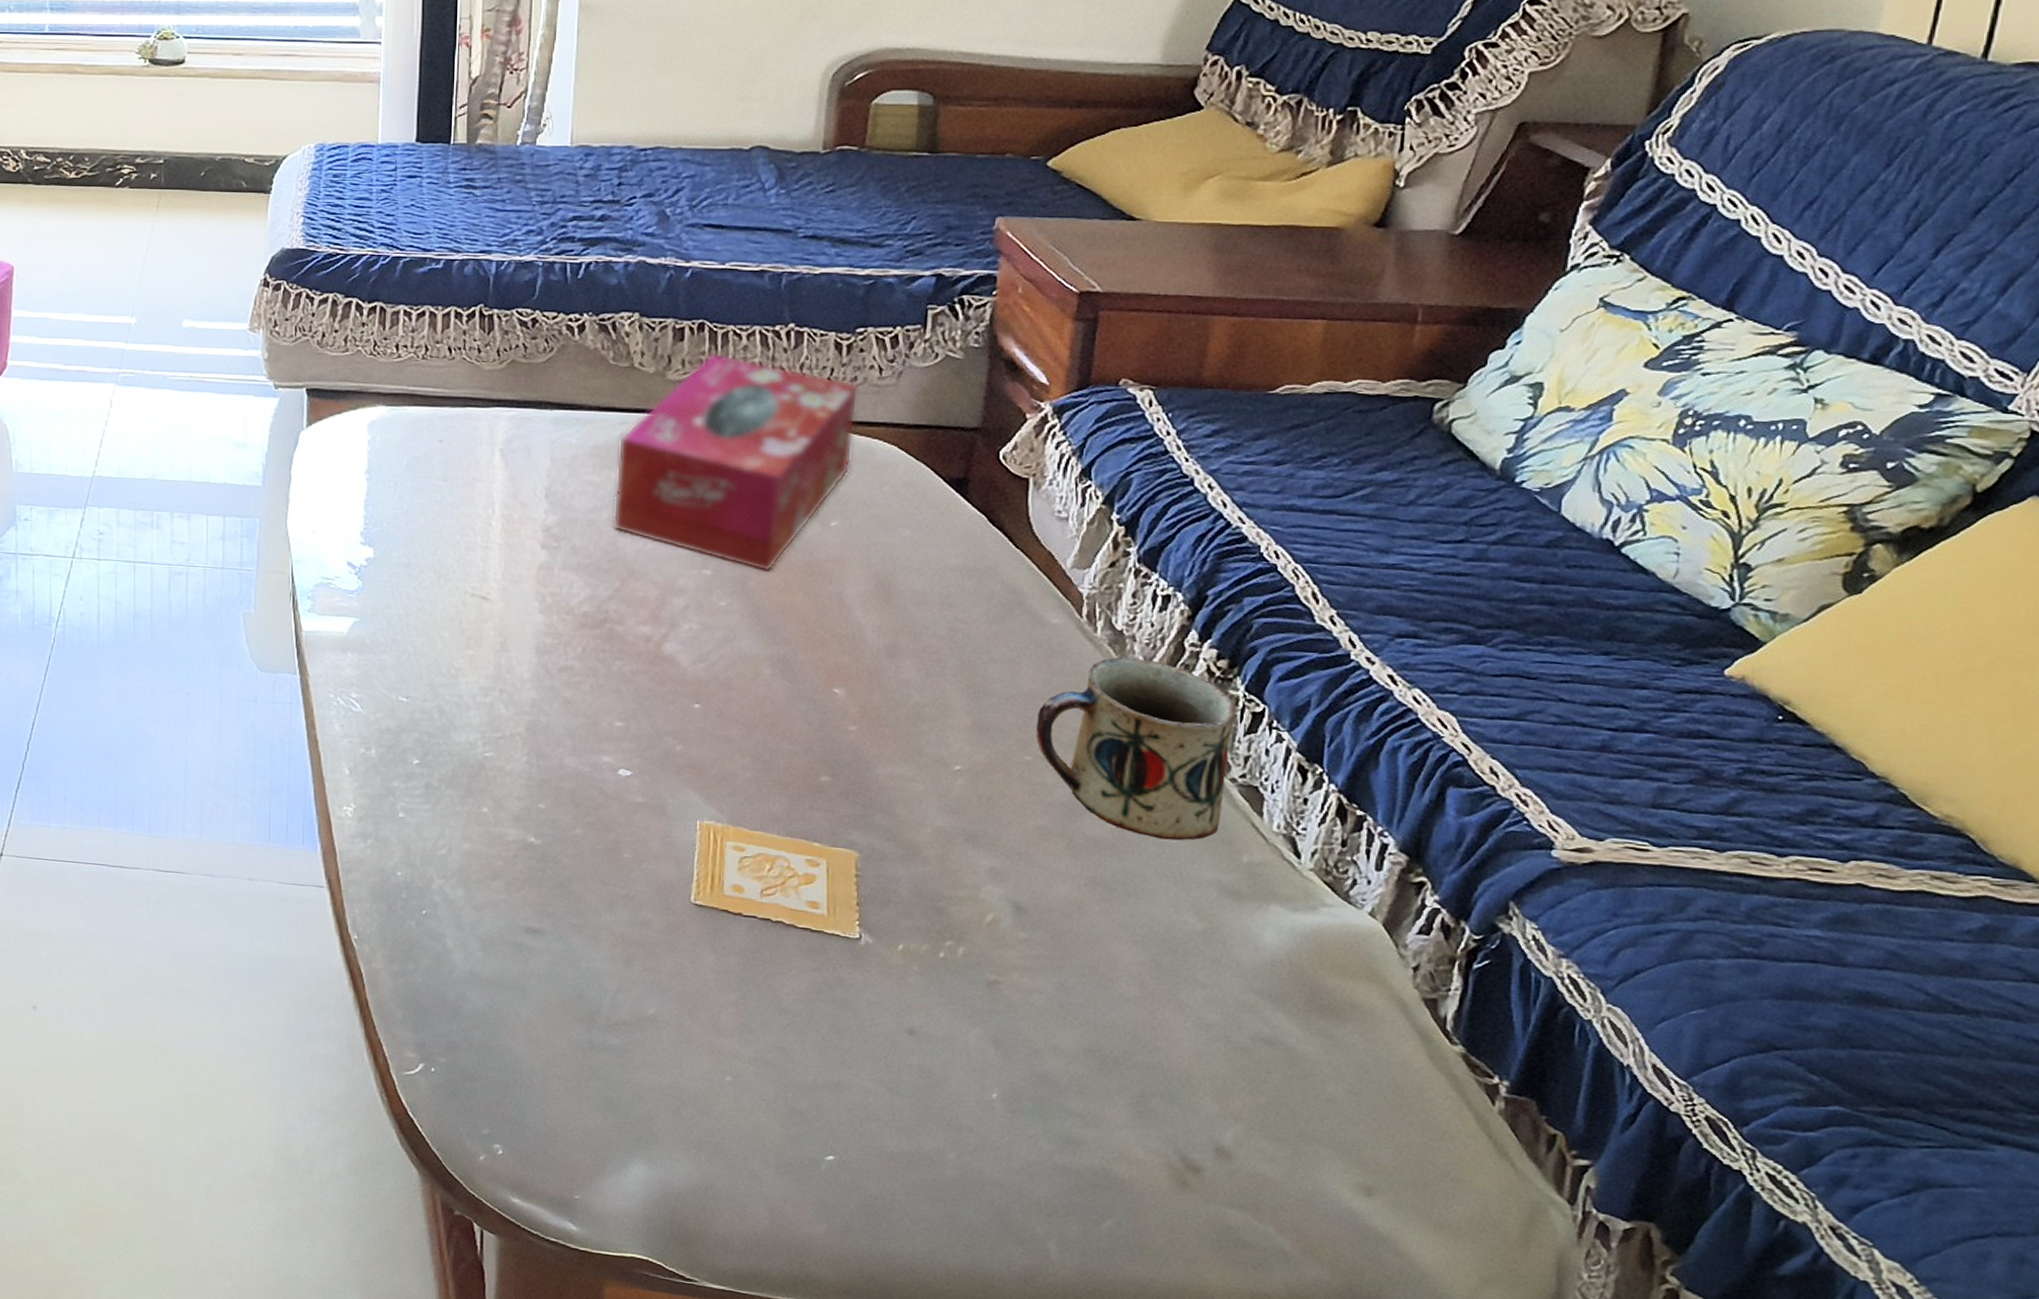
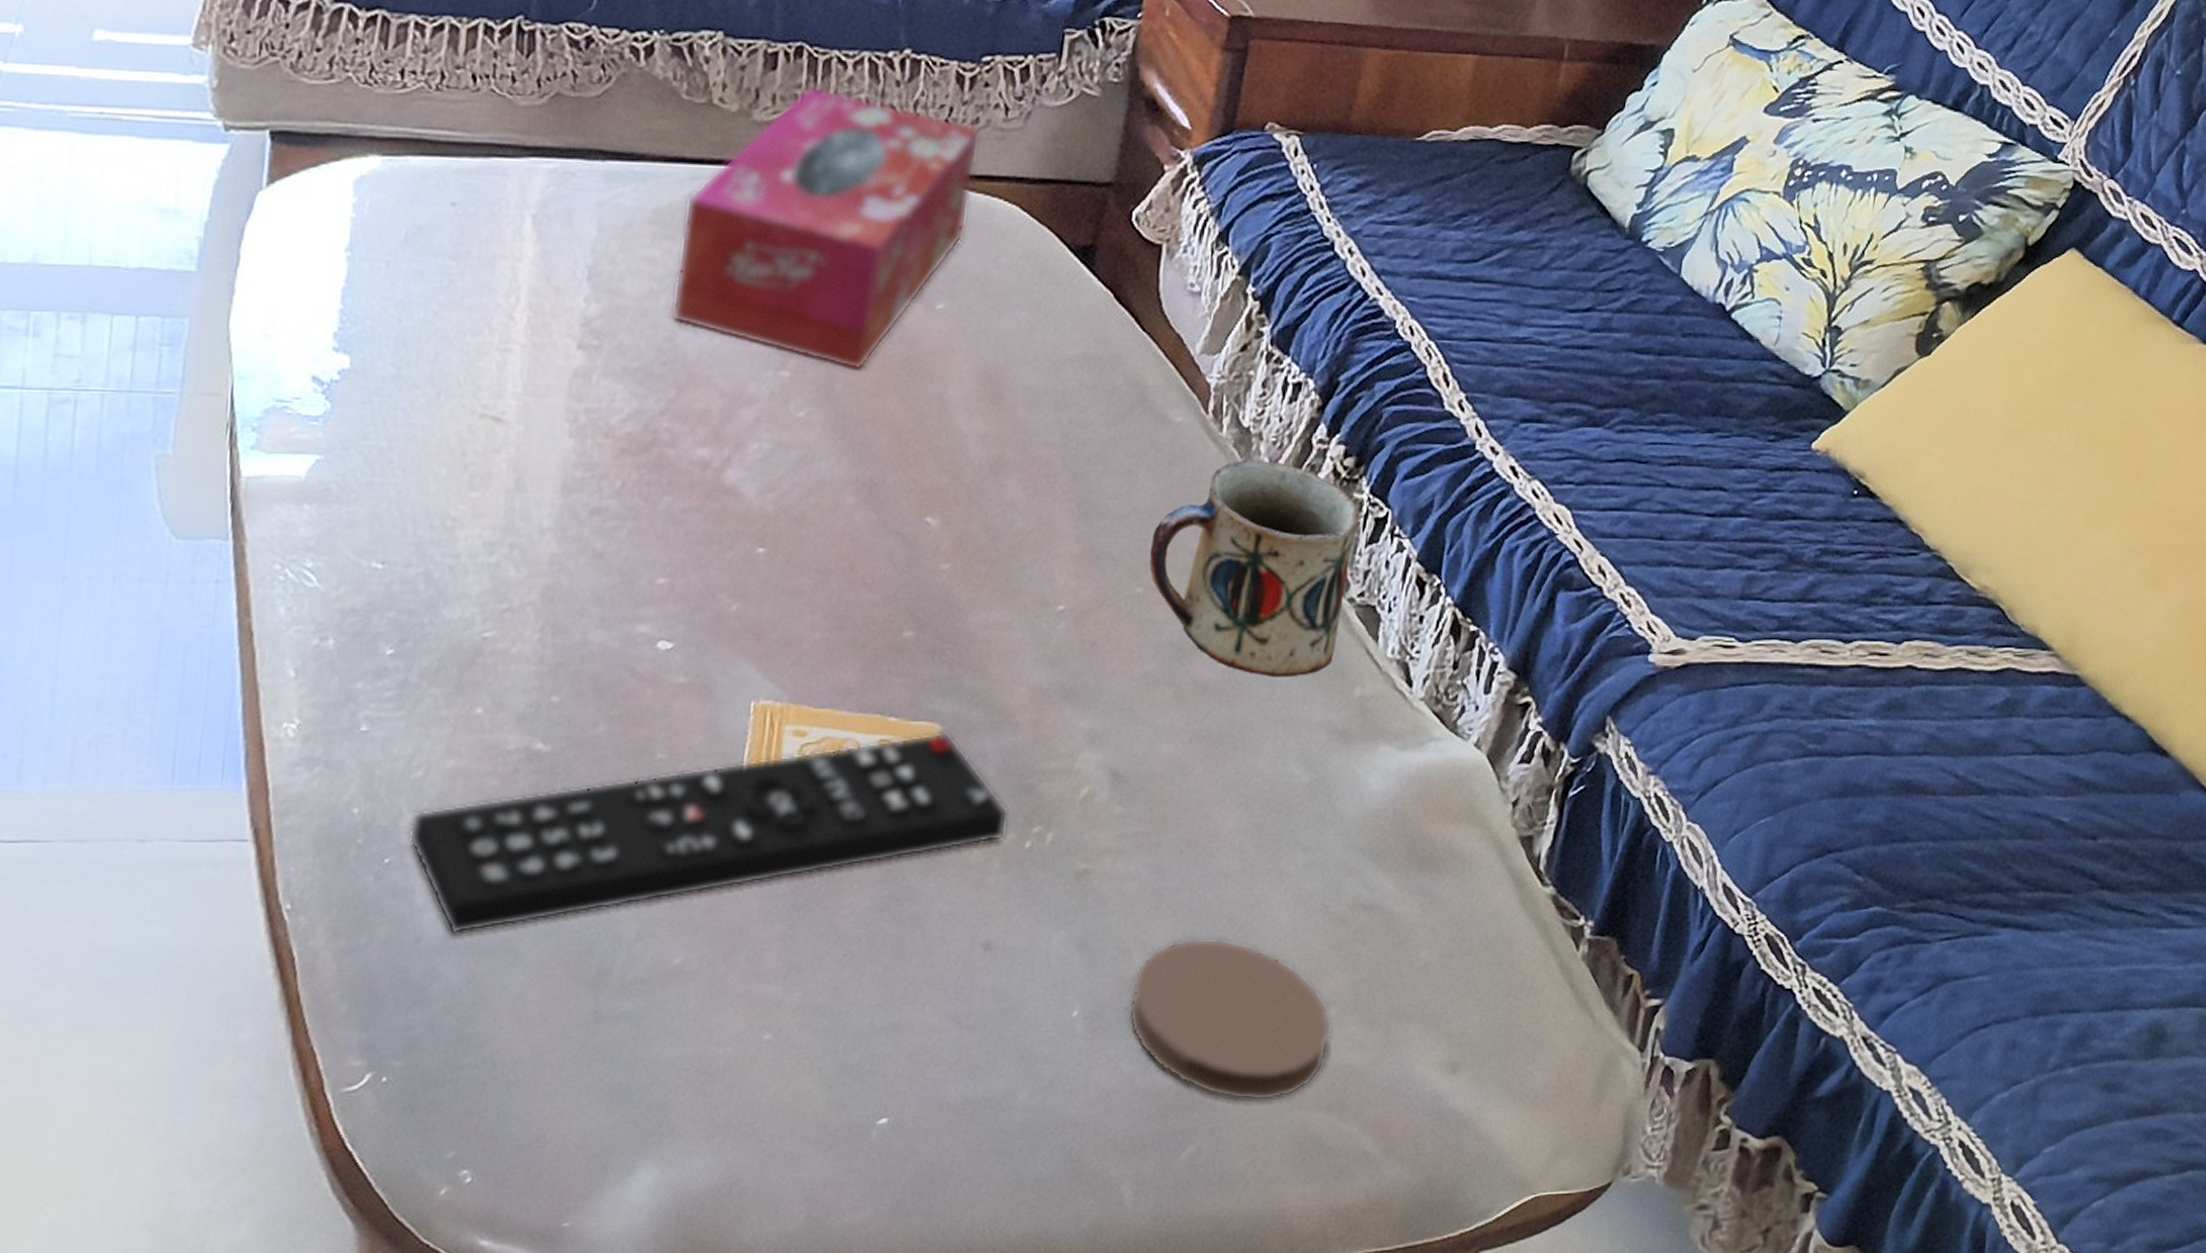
remote control: none [439,858,923,972] -> present [408,732,1009,935]
coaster: none [1042,1048,1242,1193] -> present [1127,938,1333,1102]

